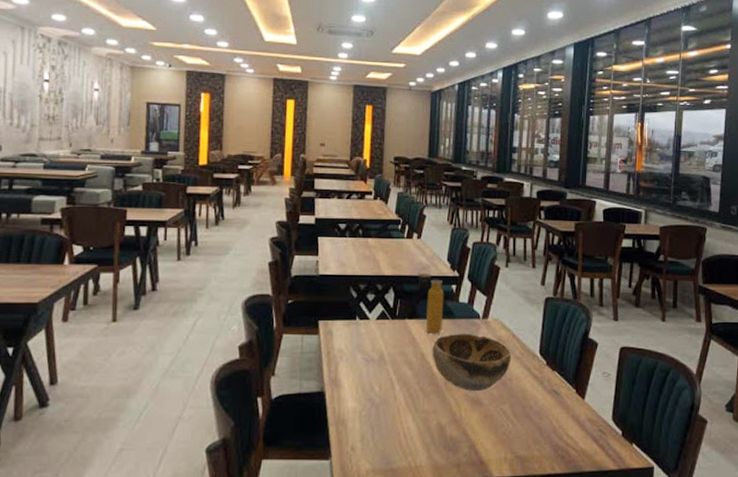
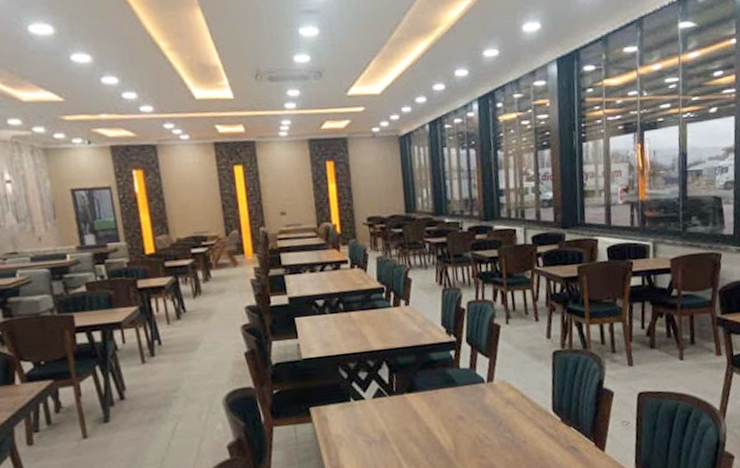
water bottle: present [418,267,444,334] -> none [411,336,445,405]
decorative bowl: present [432,334,512,392] -> none [437,400,523,459]

